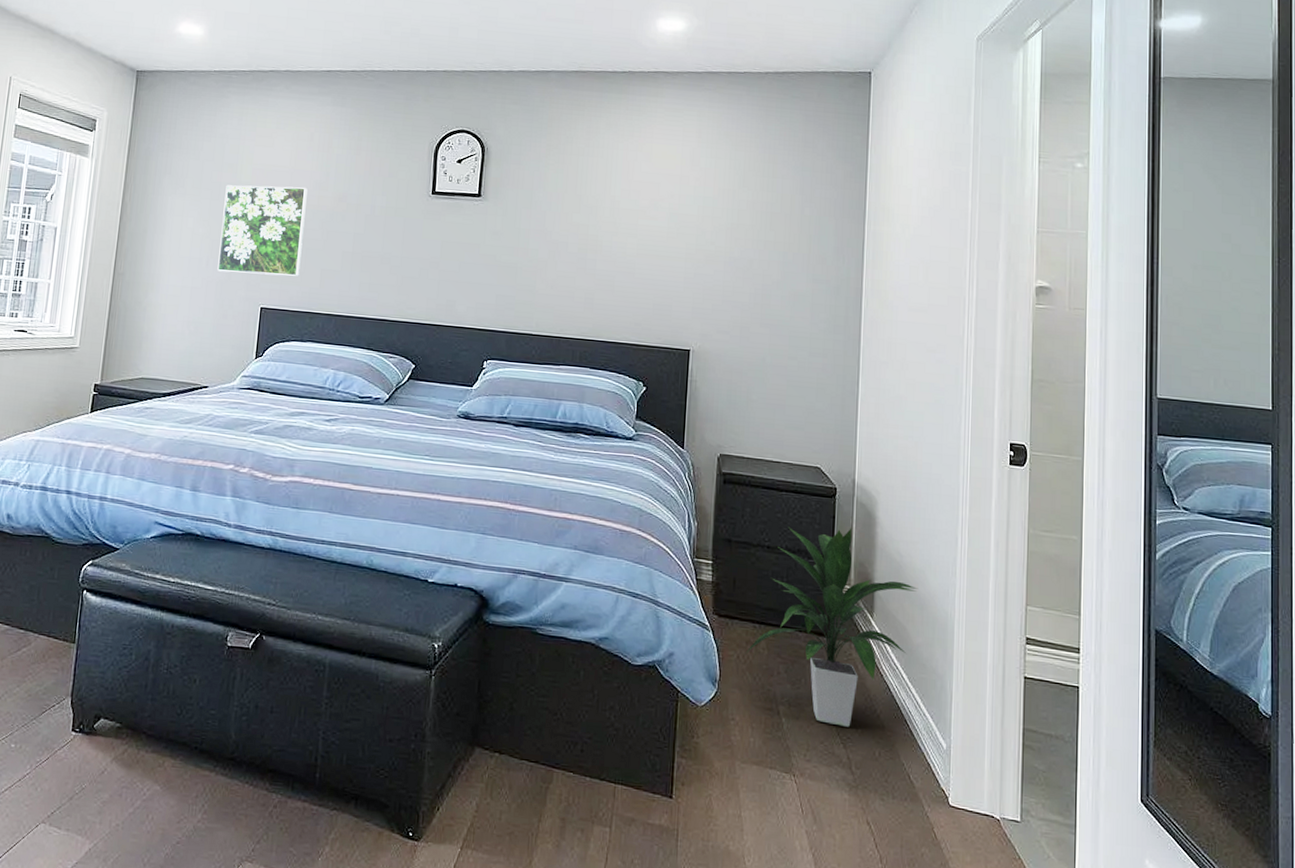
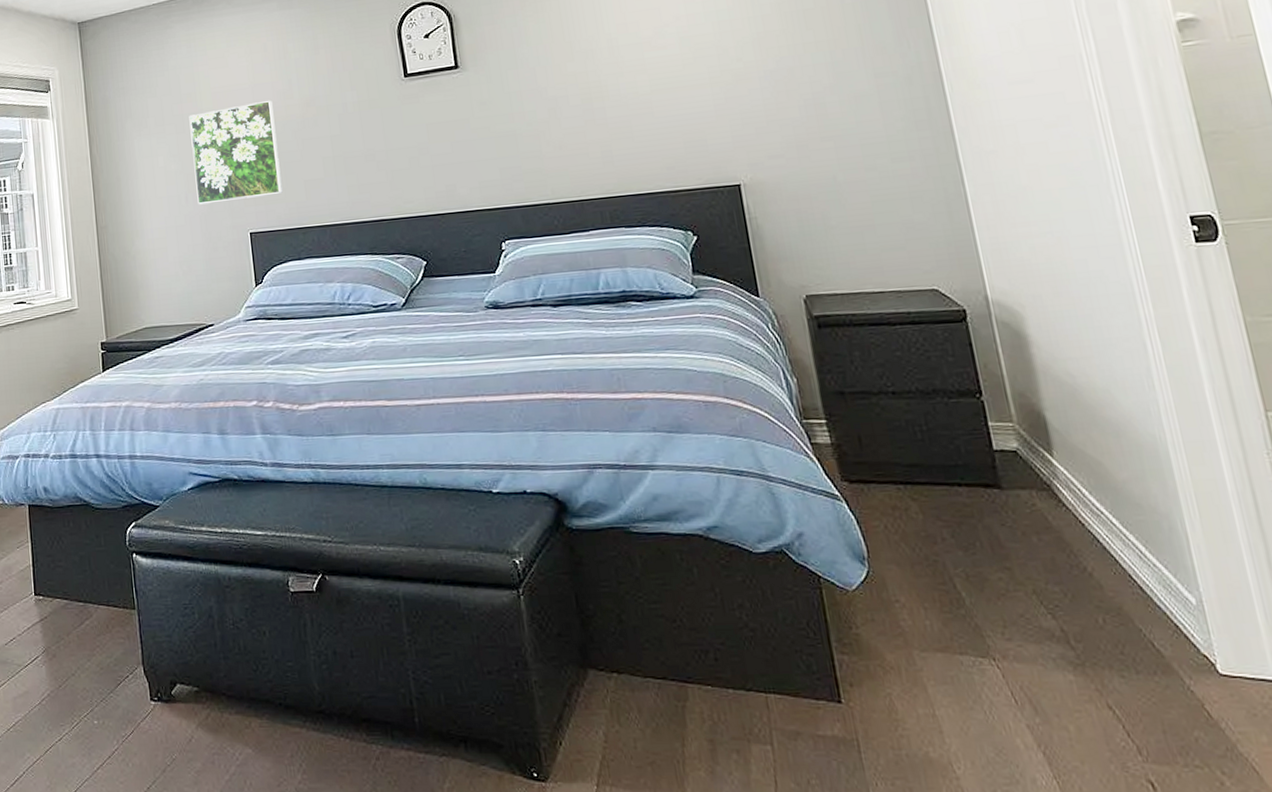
indoor plant: present [745,526,918,727] -> none [893,354,1109,593]

